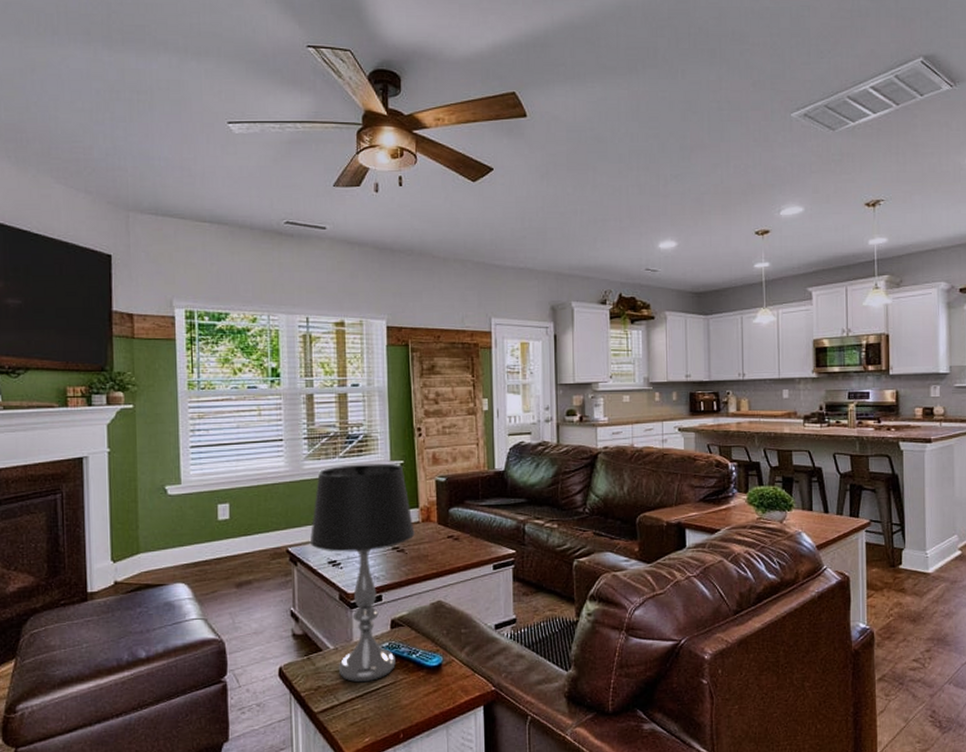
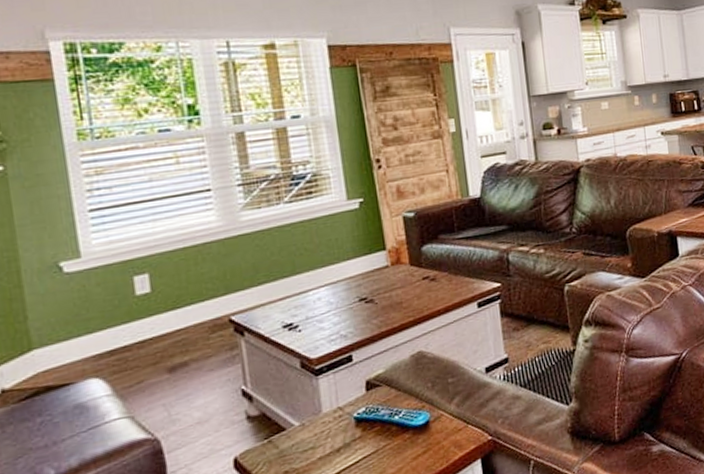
table lamp: present [309,463,415,683] -> none [257,203,385,459]

